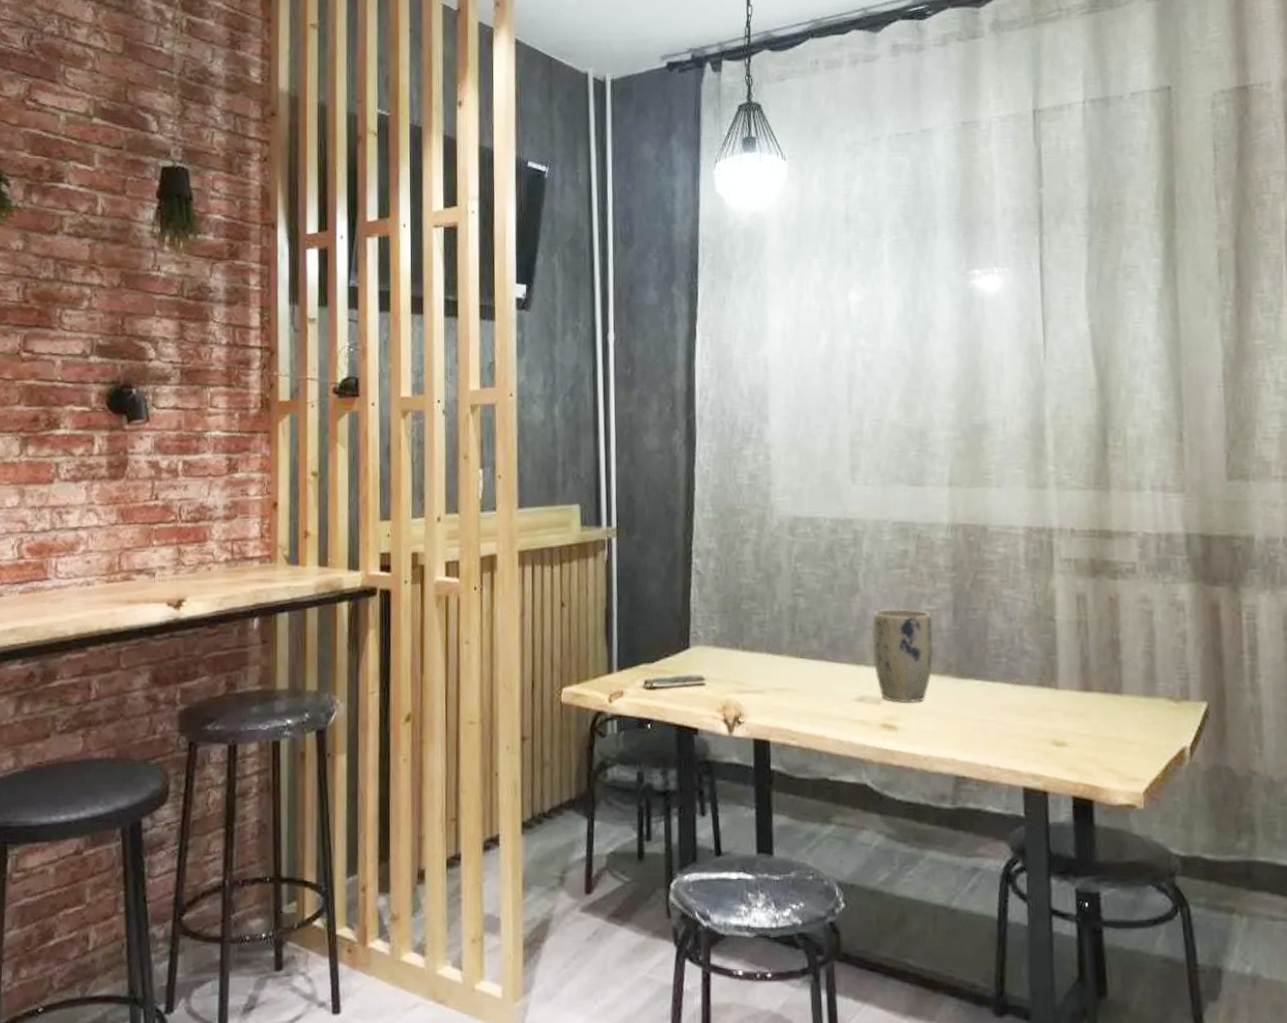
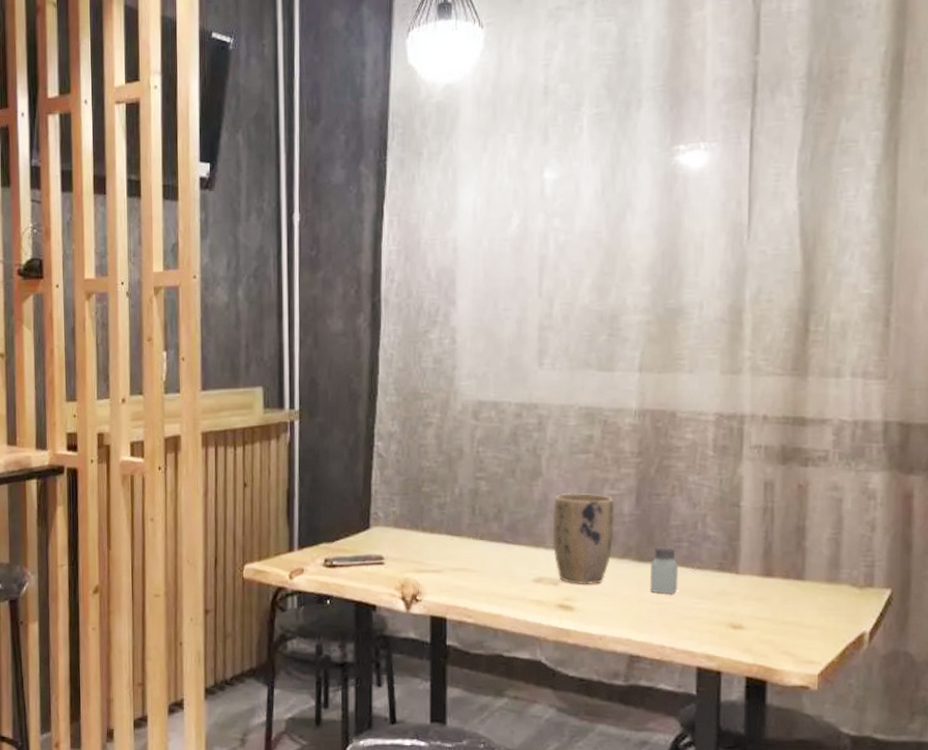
saltshaker: none [971,662,1000,712] -> present [650,546,678,595]

